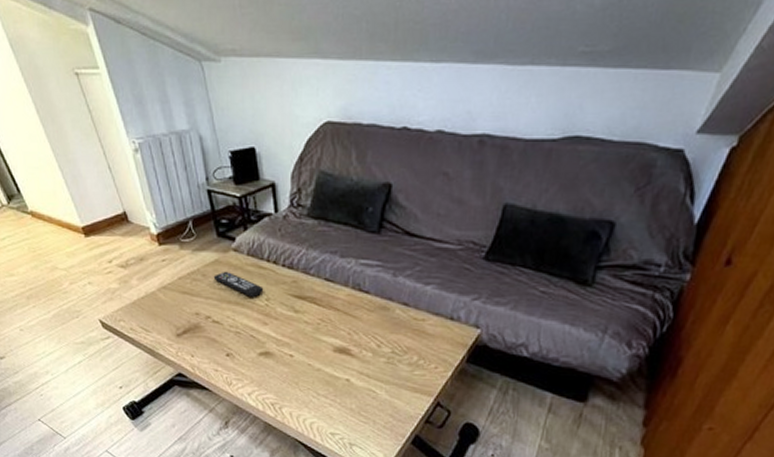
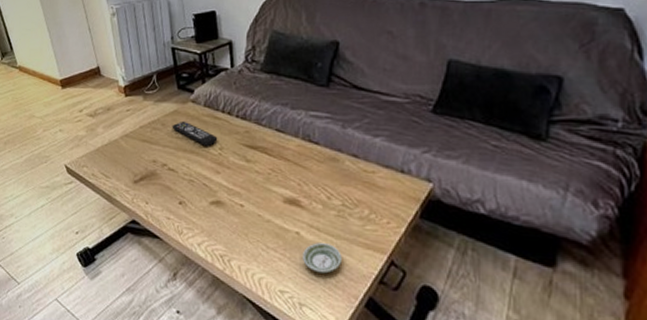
saucer: none [352,388,390,416] -> present [301,242,342,274]

